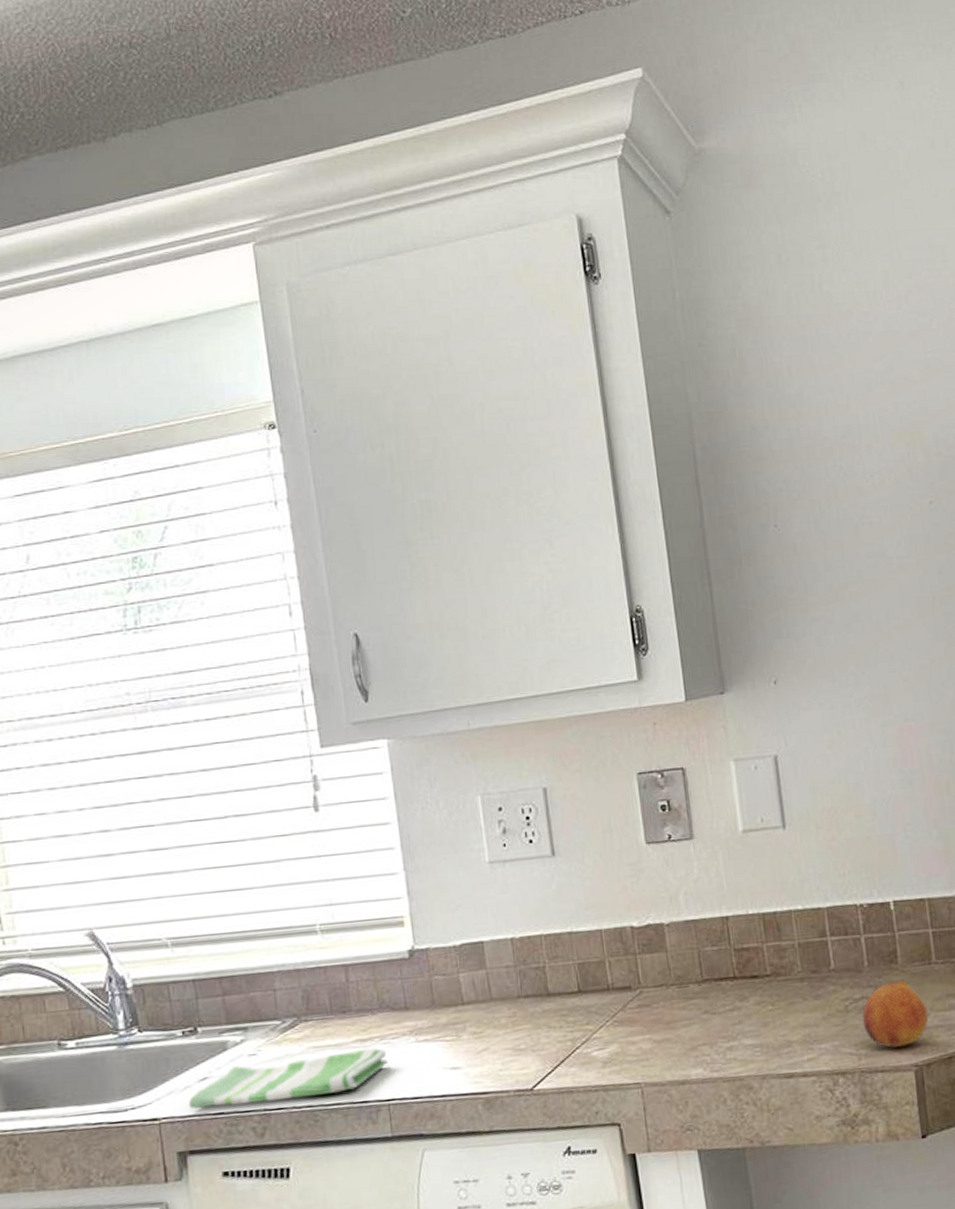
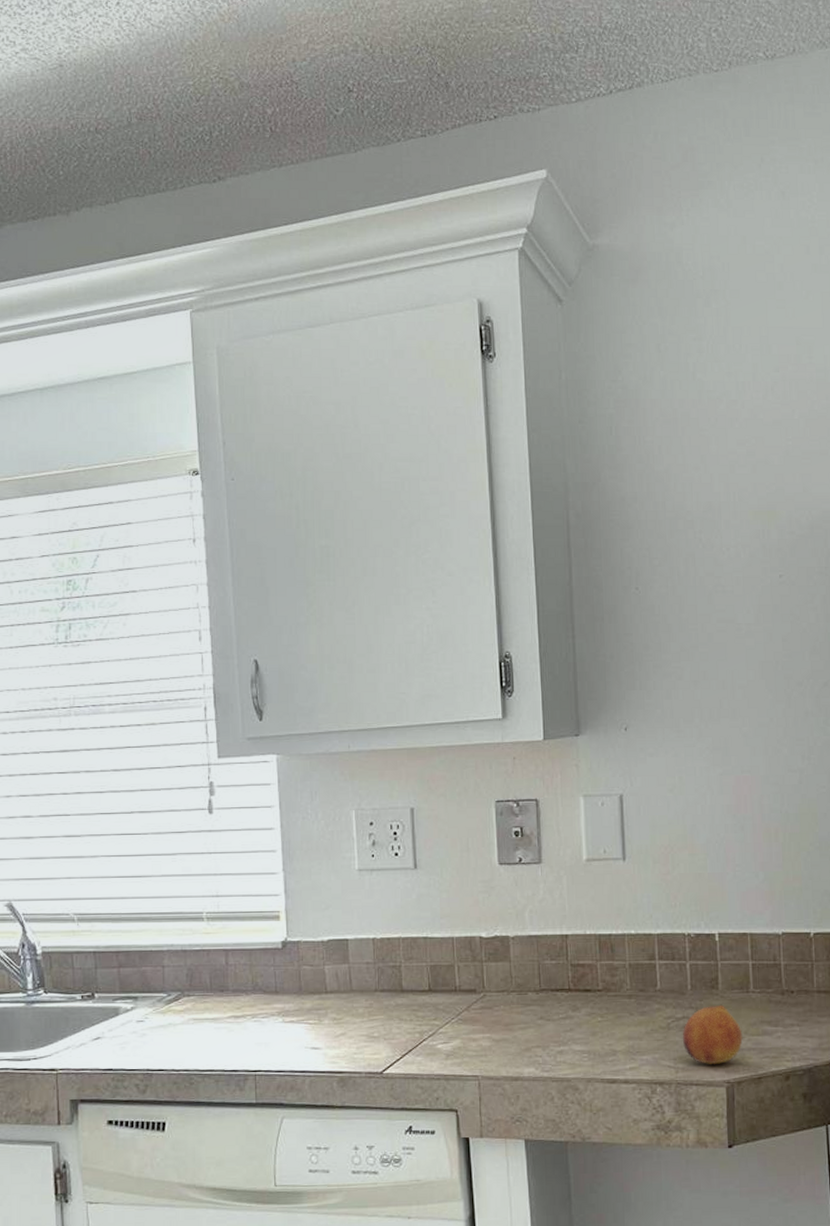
dish towel: present [188,1047,388,1109] -> none [82,1024,257,1065]

